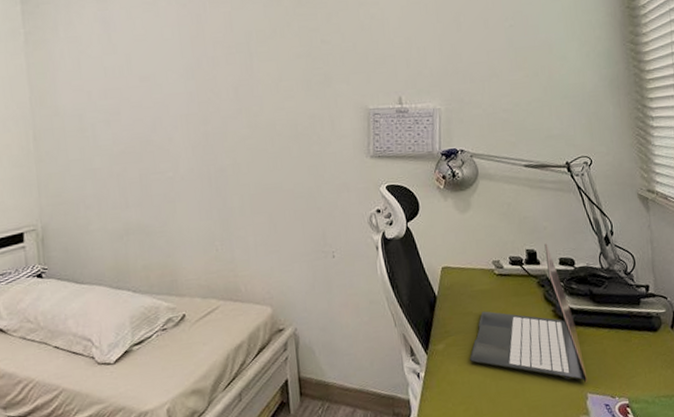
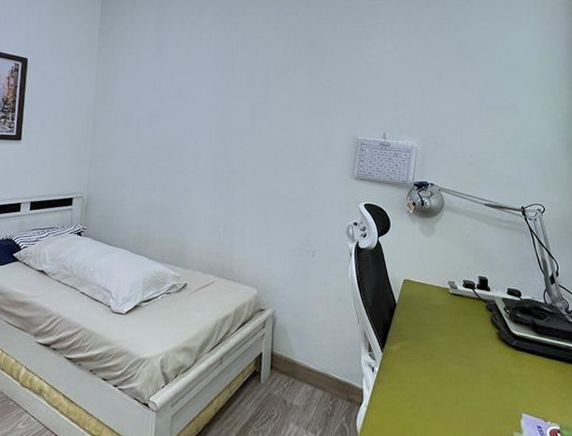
laptop: present [470,243,588,383] -> none [419,273,524,403]

